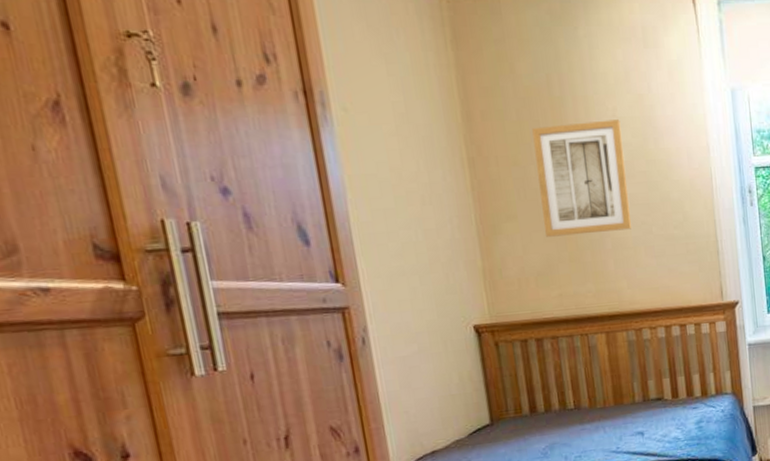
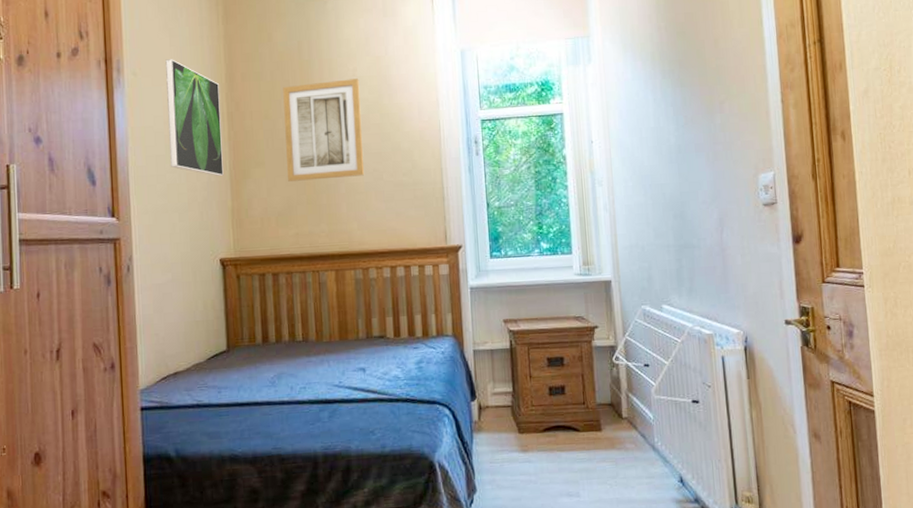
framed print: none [383,92,470,232] -> present [165,59,224,176]

